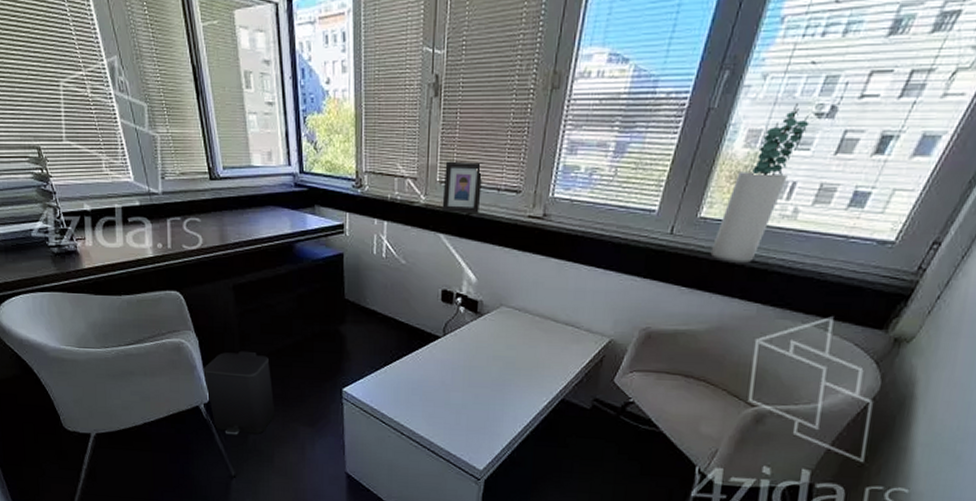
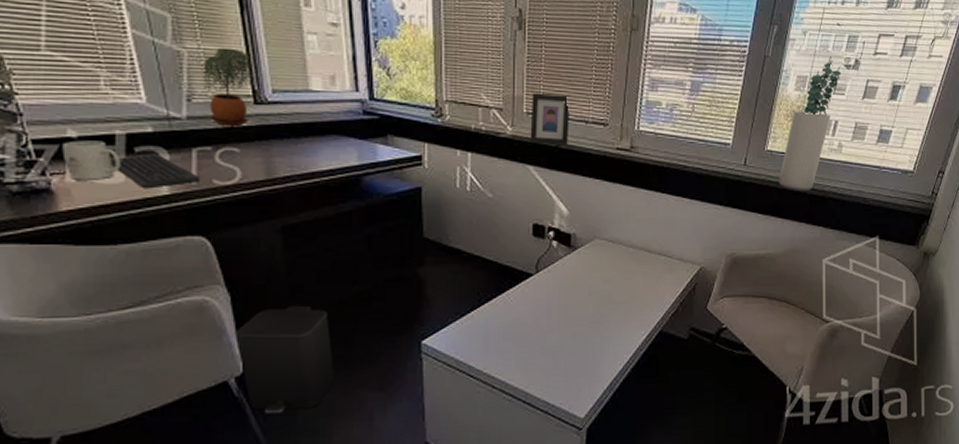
mug: none [82,213,120,245] -> present [62,140,121,180]
computer keyboard: none [112,223,173,252] -> present [109,154,199,189]
potted plant: none [171,131,208,200] -> present [203,47,252,127]

